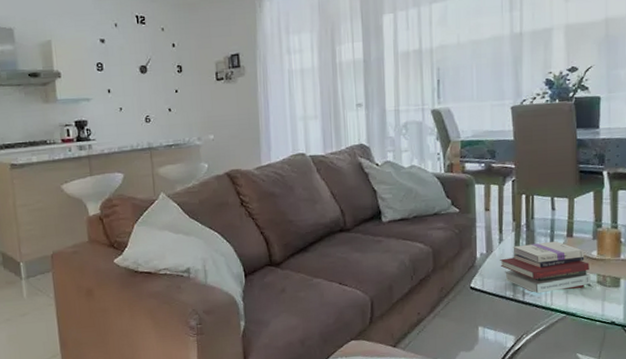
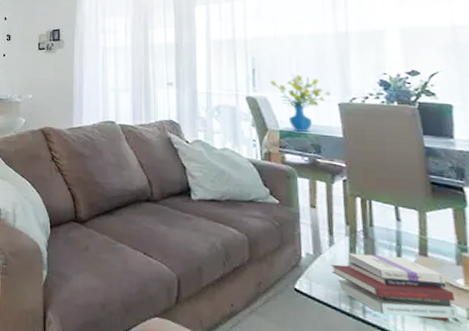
bouquet: none [453,81,505,140] -> present [269,73,330,132]

